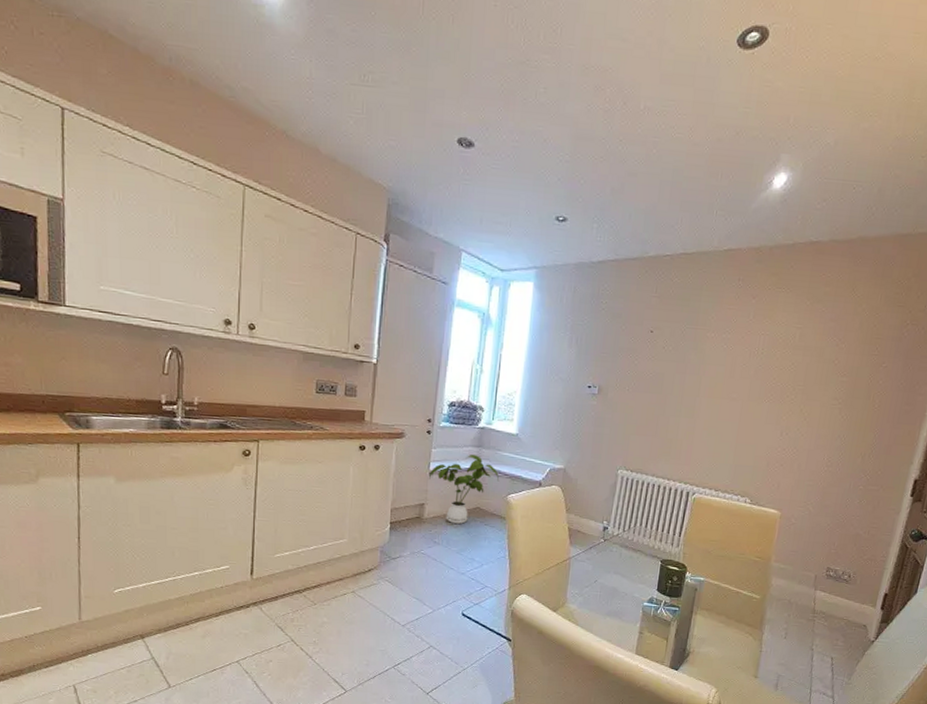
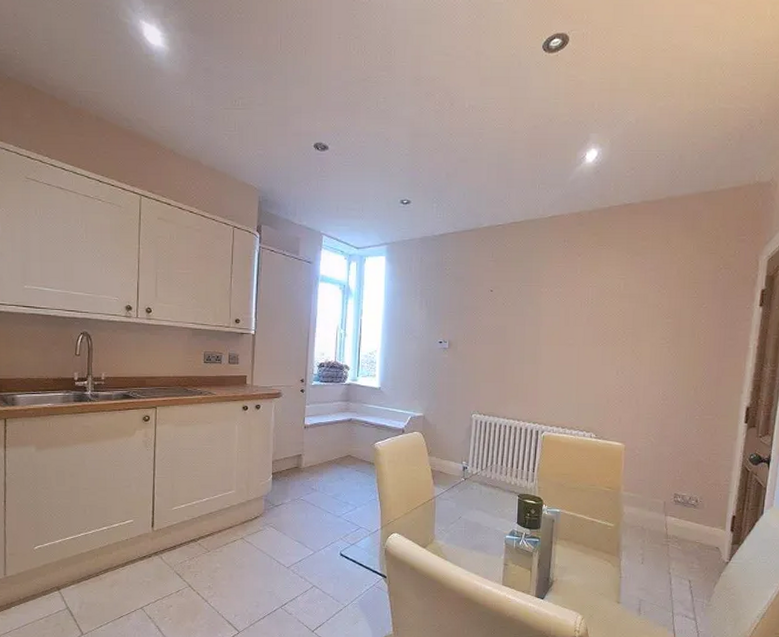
house plant: present [428,455,500,524] -> none [304,409,367,471]

